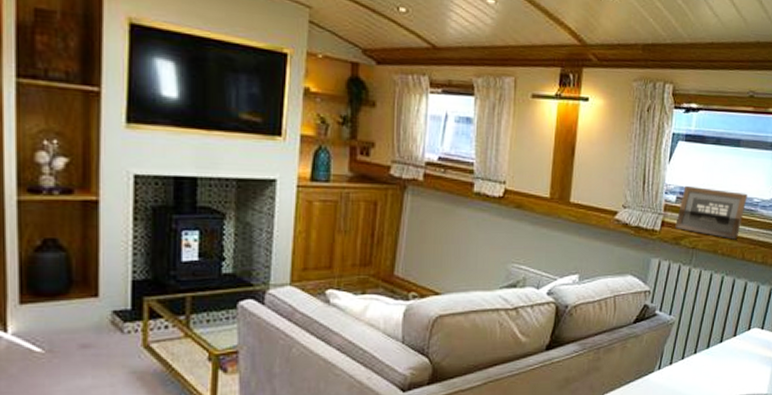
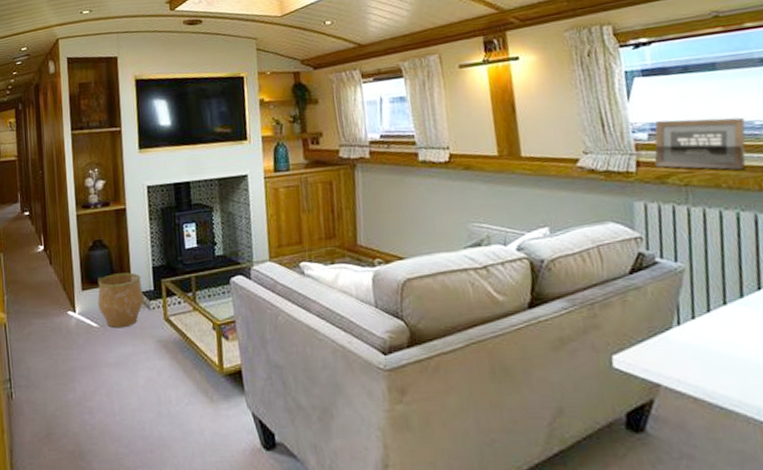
basket: none [44,285,116,355] -> present [97,272,144,329]

